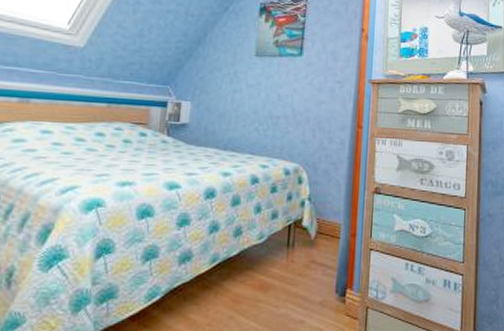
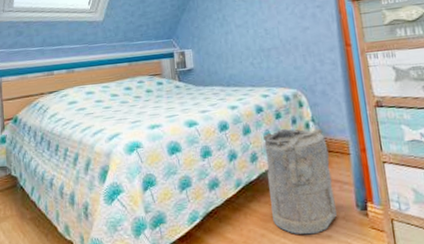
laundry hamper: none [245,203,319,319] -> present [262,128,337,235]

